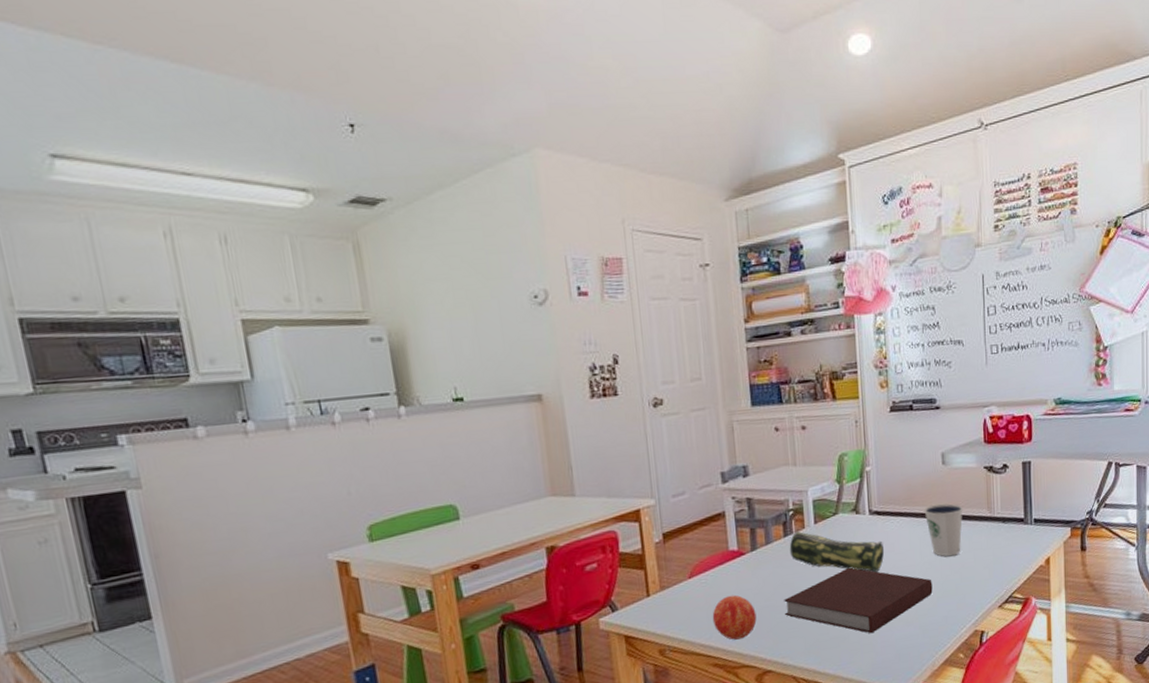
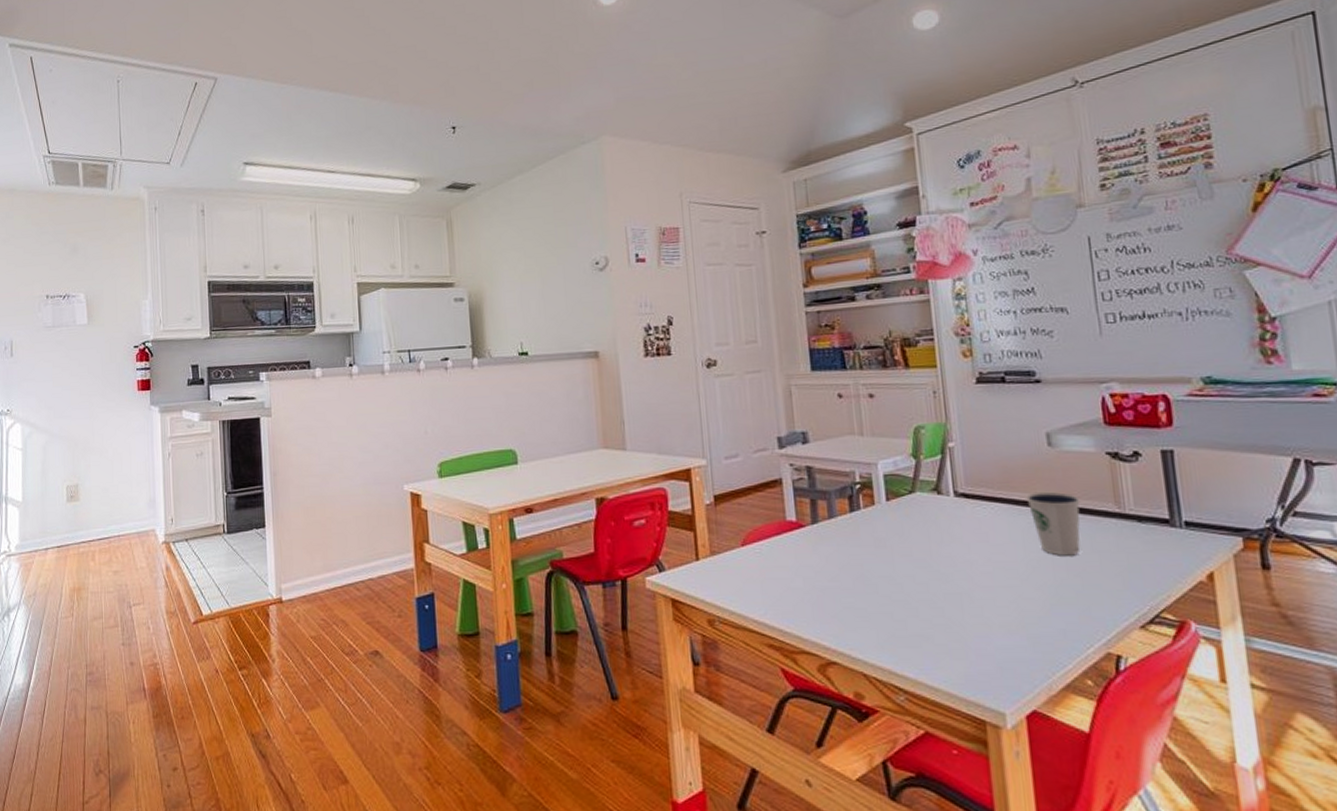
apple: present [712,594,757,640] -> none [767,570,819,621]
notebook: present [784,567,933,634] -> none [851,555,1044,637]
pencil case: present [789,531,885,573] -> none [856,508,976,565]

